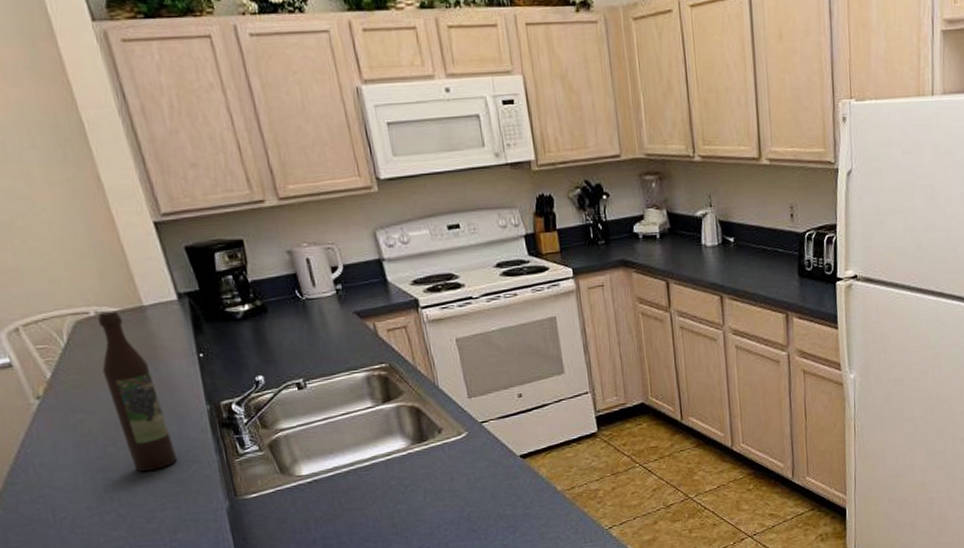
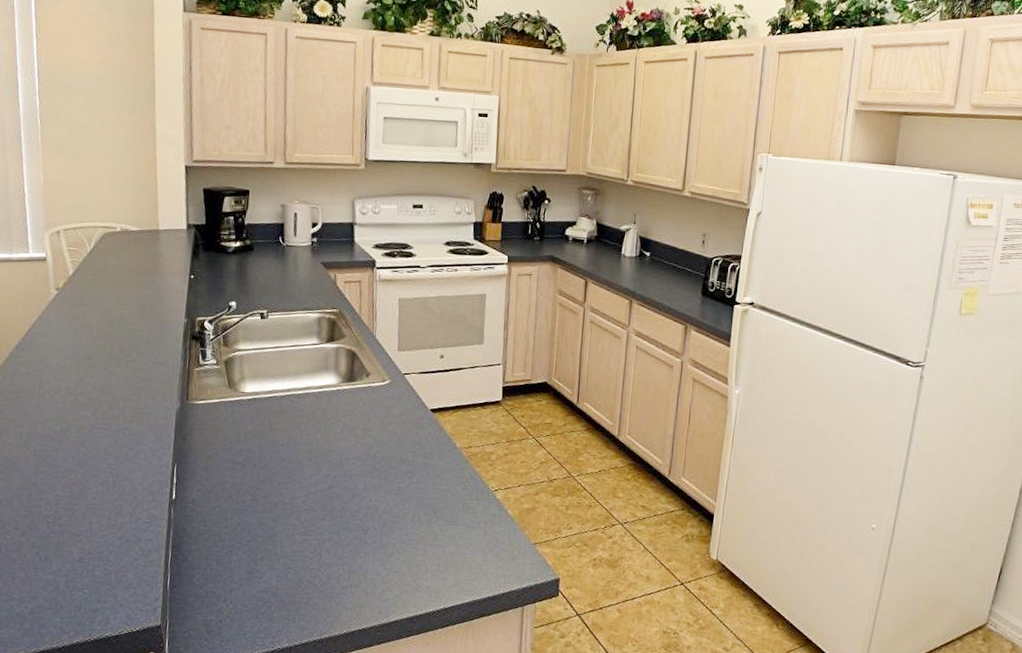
wine bottle: present [98,310,178,471] -> none [112,229,150,365]

